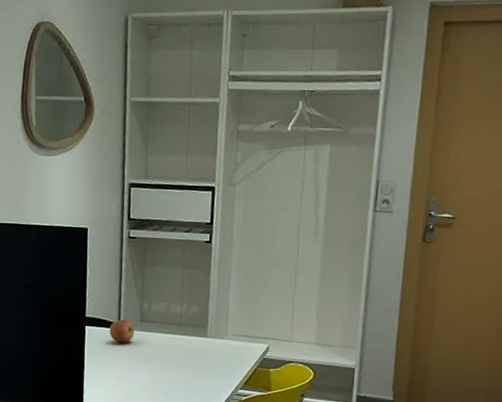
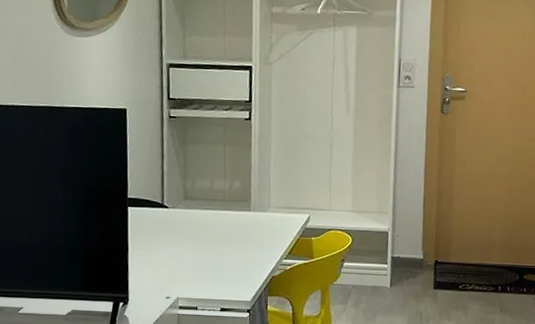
apple: present [109,319,134,343] -> none [152,198,179,222]

